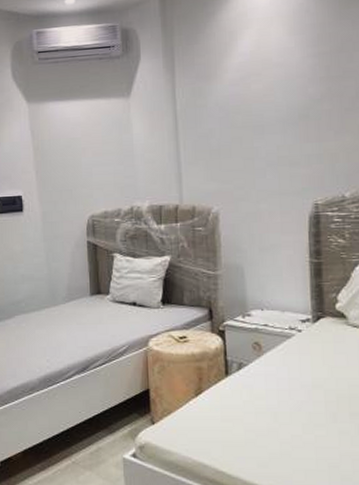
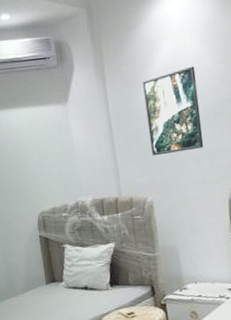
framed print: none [217,60,284,161] -> present [143,66,204,156]

